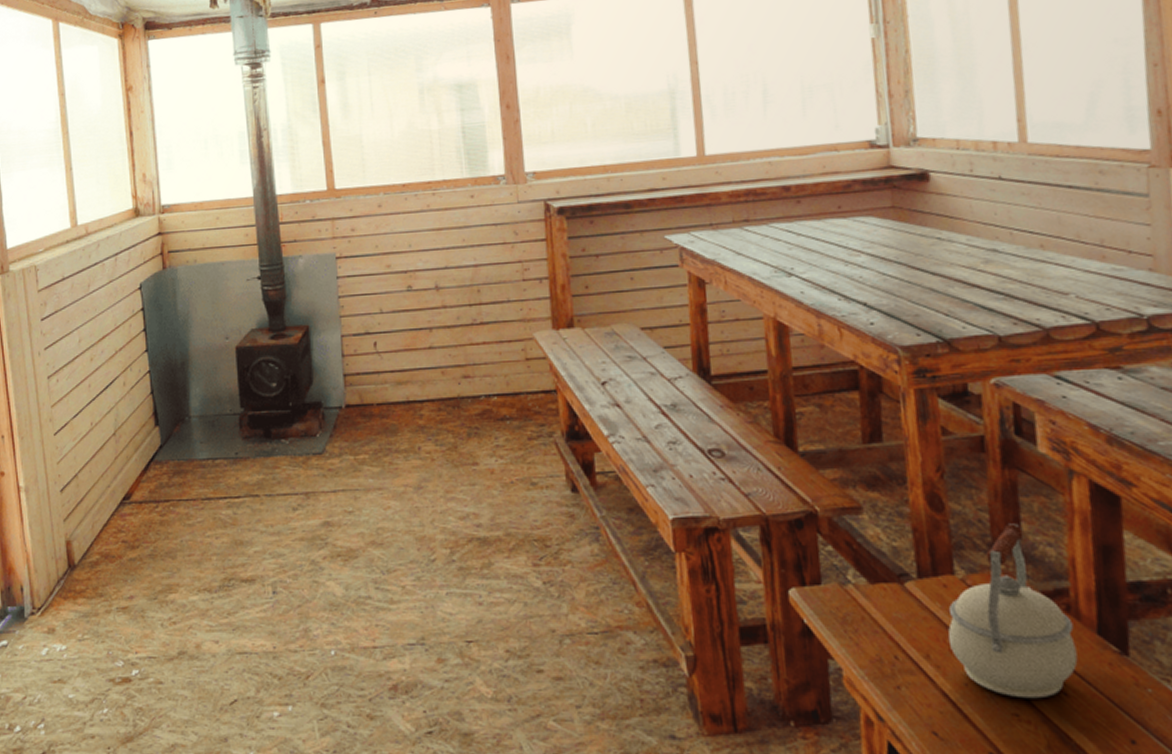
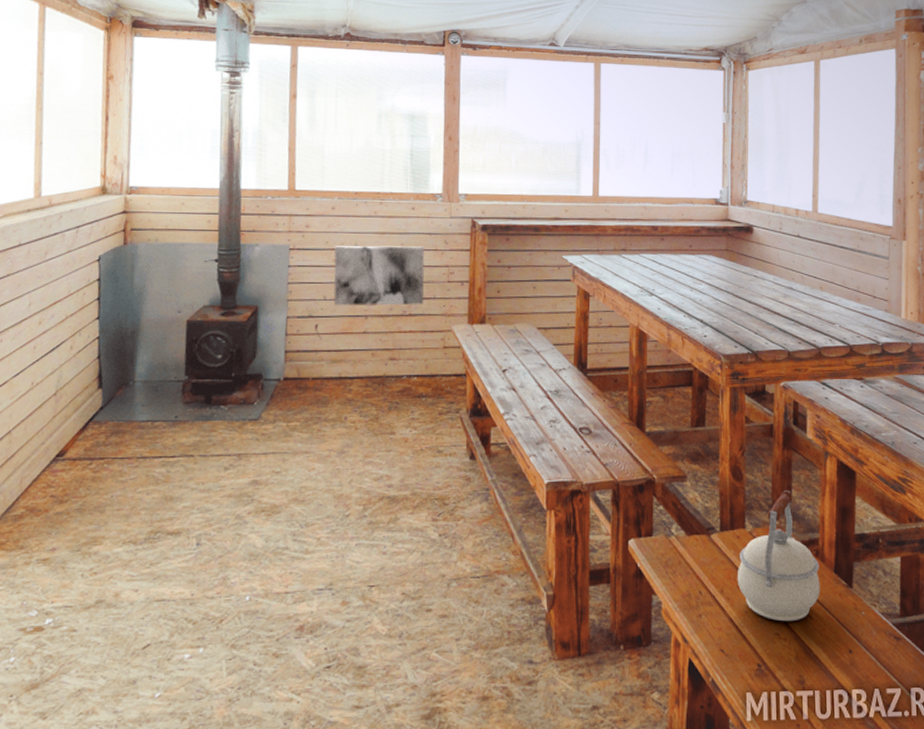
wall art: none [386,241,497,319] -> present [333,245,425,306]

